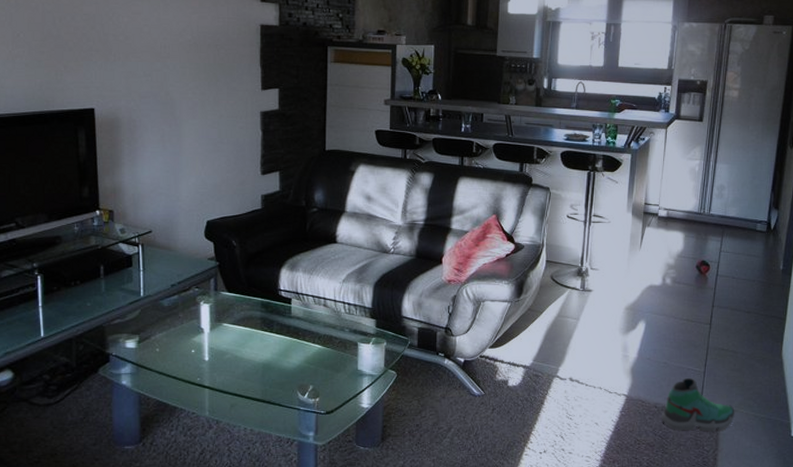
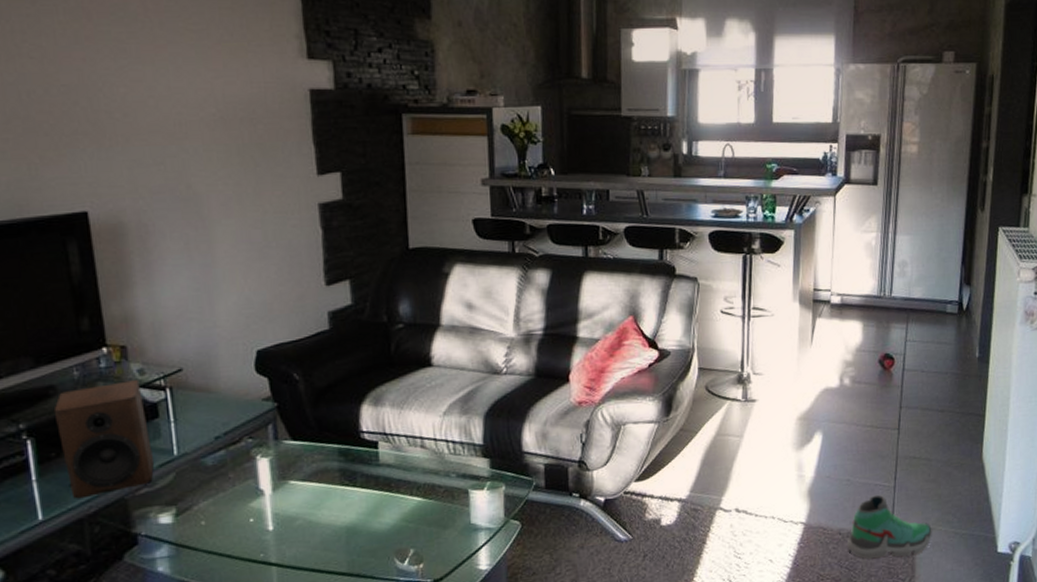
speaker: none [58,237,127,323] -> present [53,380,155,499]

